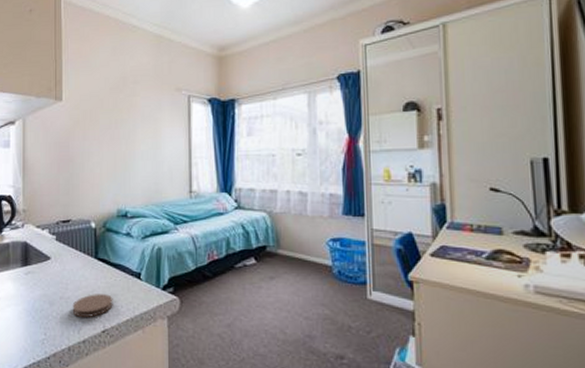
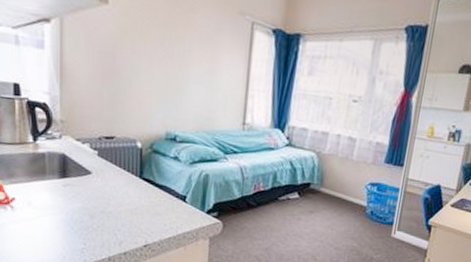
coaster: present [72,294,113,318] -> none [114,211,157,233]

